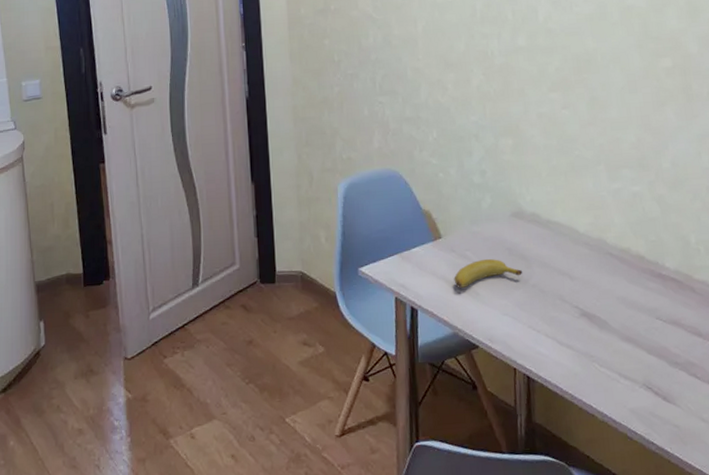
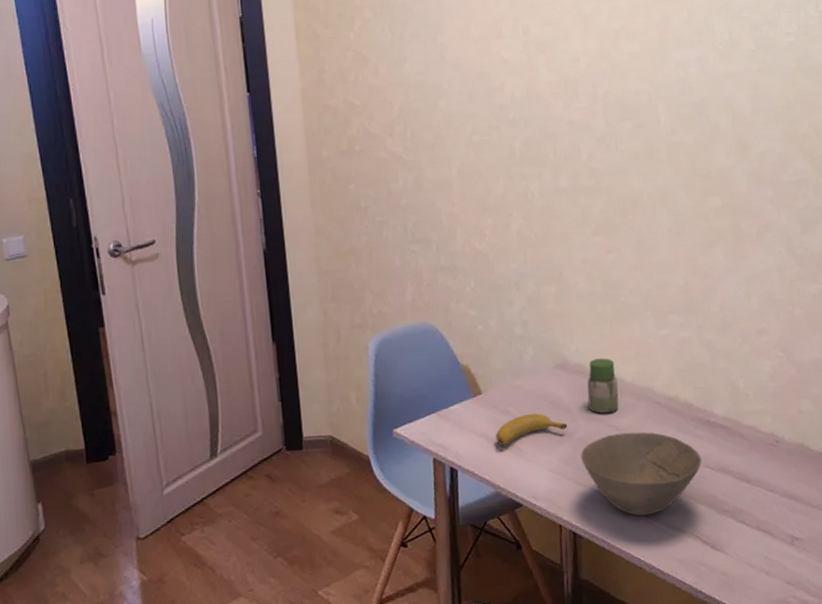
bowl: none [535,281,654,364] -> present [581,431,702,516]
jar: none [542,208,573,262] -> present [587,358,619,414]

